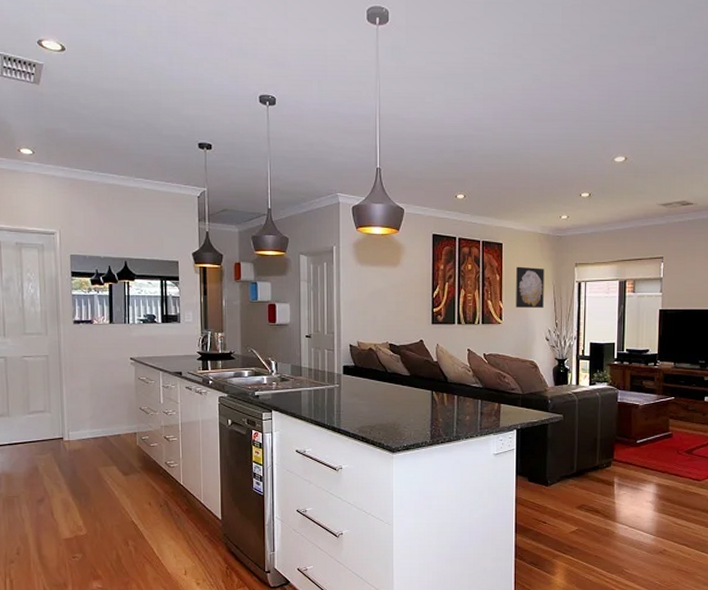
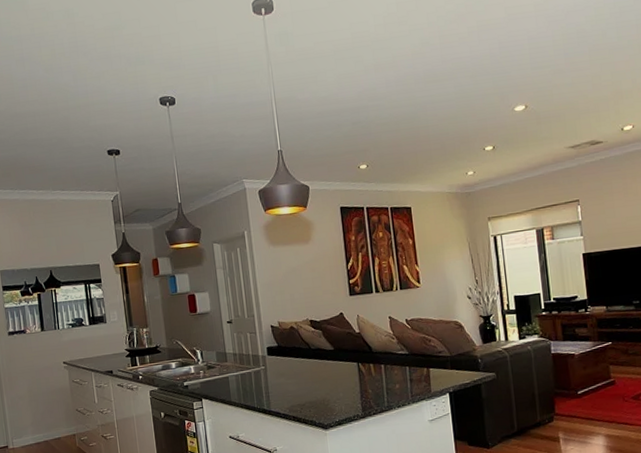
wall art: present [516,266,544,308] -> none [428,226,461,269]

